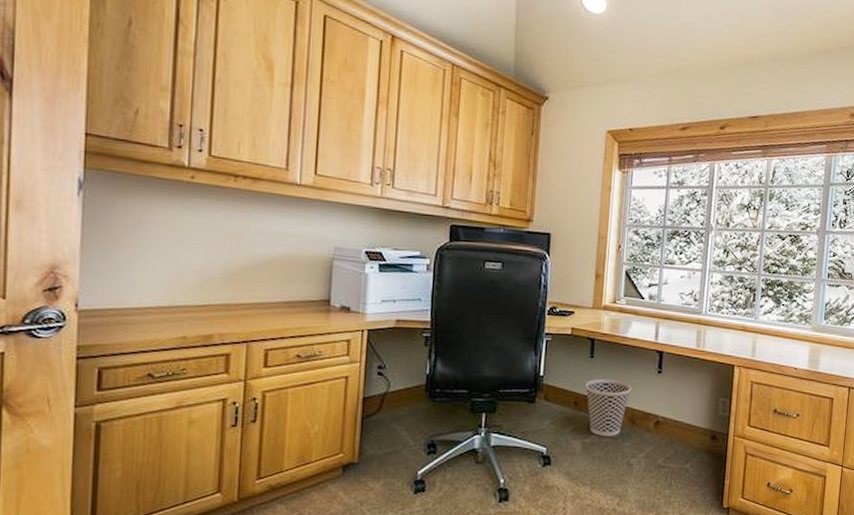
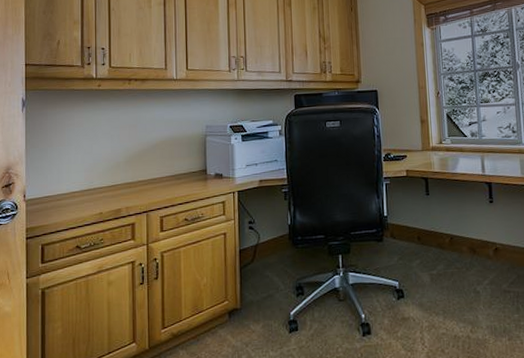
wastebasket: present [585,378,632,436] -> none [425,212,468,267]

